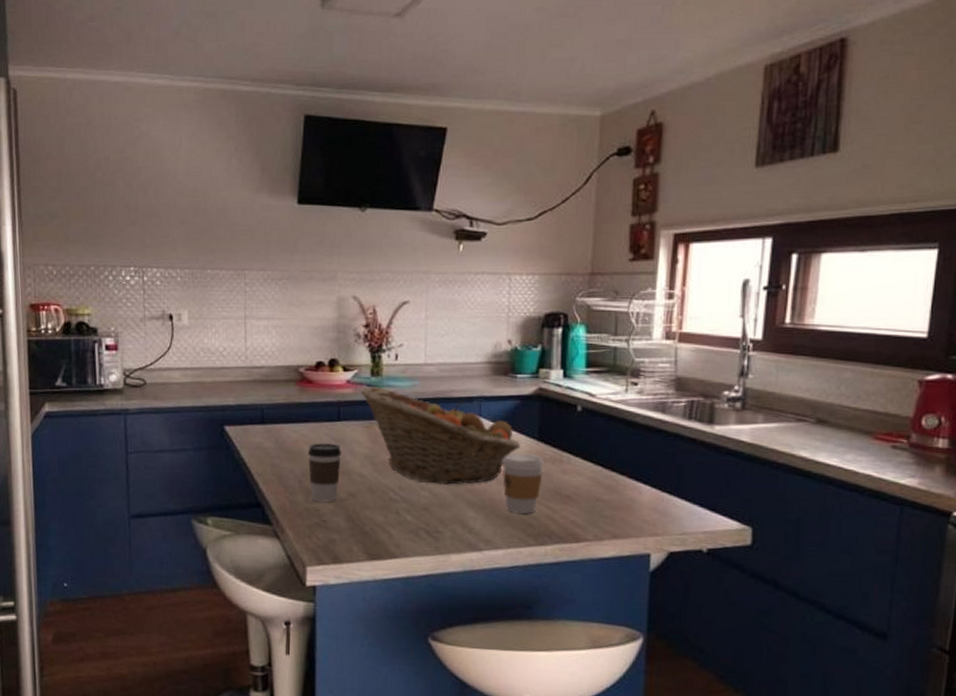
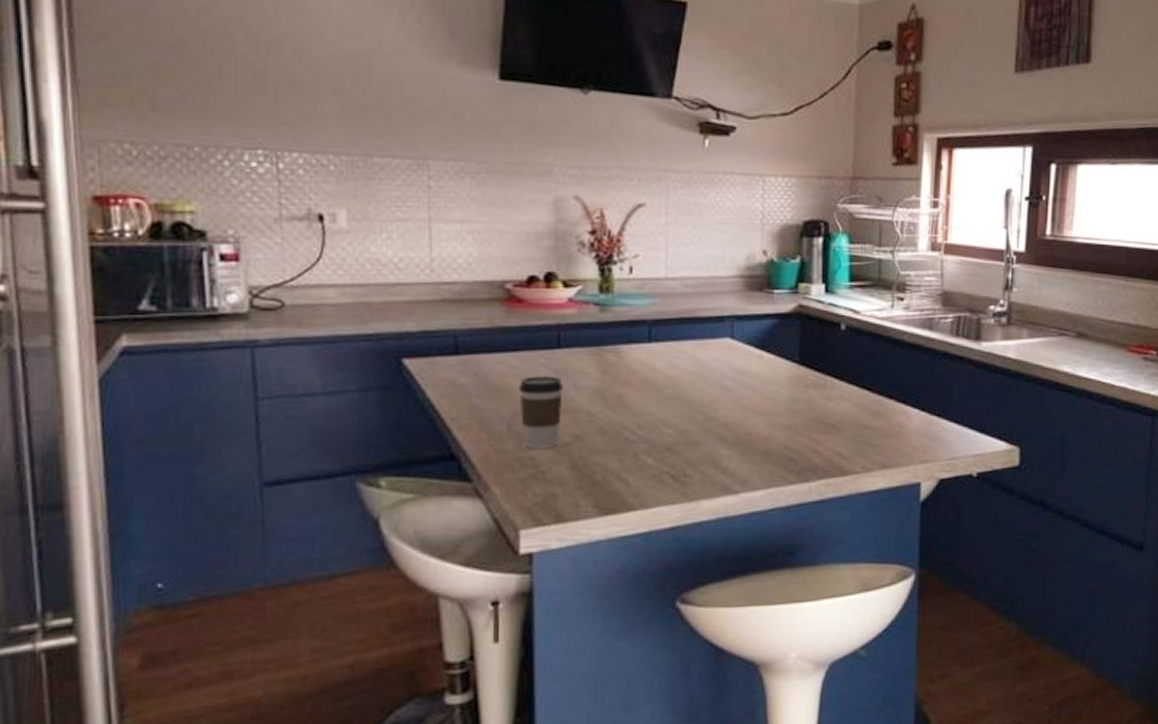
fruit basket: present [360,385,520,485] -> none [586,304,779,419]
coffee cup: present [502,454,544,514] -> none [759,380,805,447]

